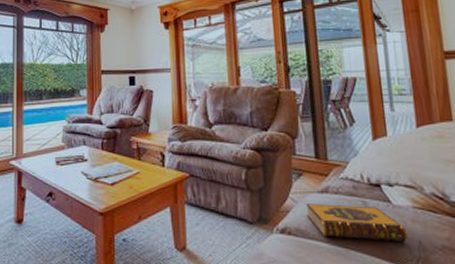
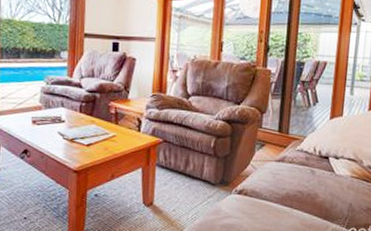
hardback book: present [305,204,408,243] -> none [262,170,343,205]

